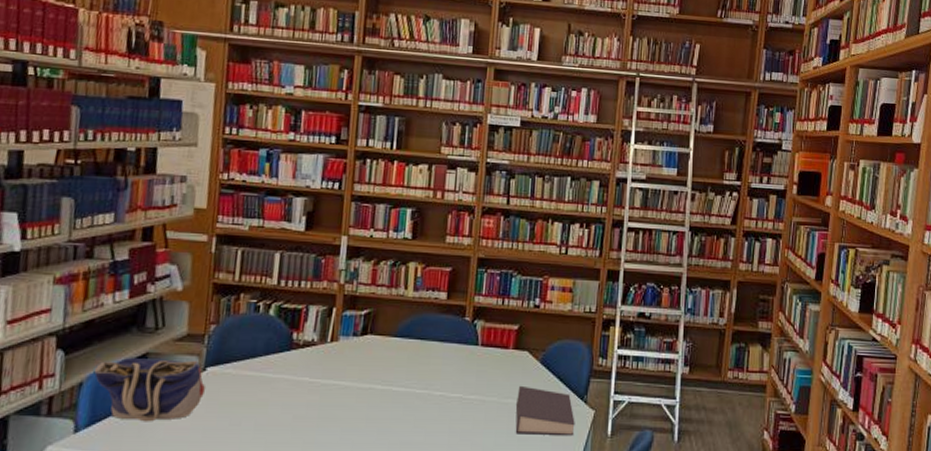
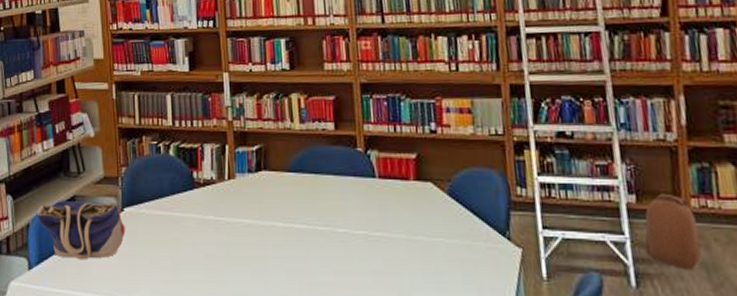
book: present [515,385,575,435] -> none [427,220,501,277]
backpack: none [689,366,730,428] -> present [645,193,702,271]

